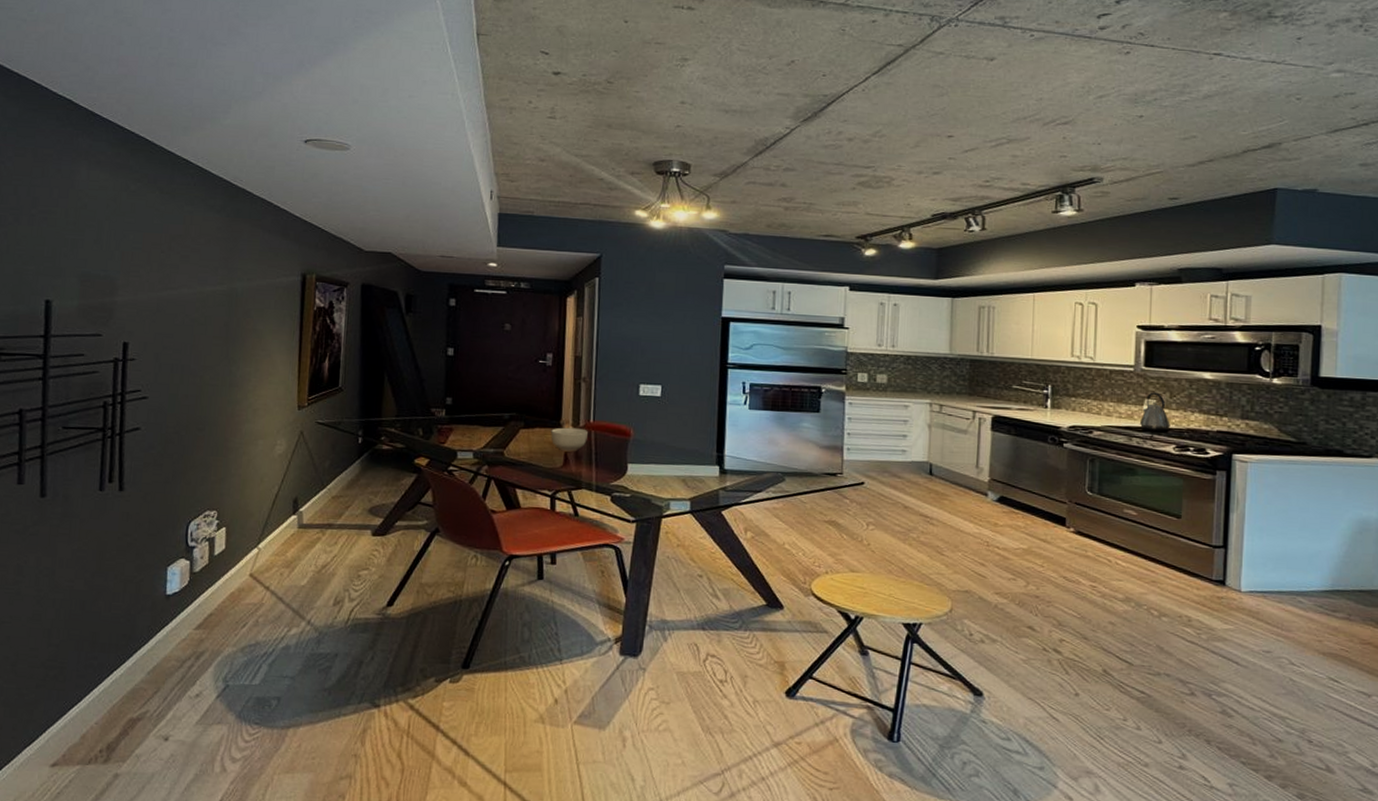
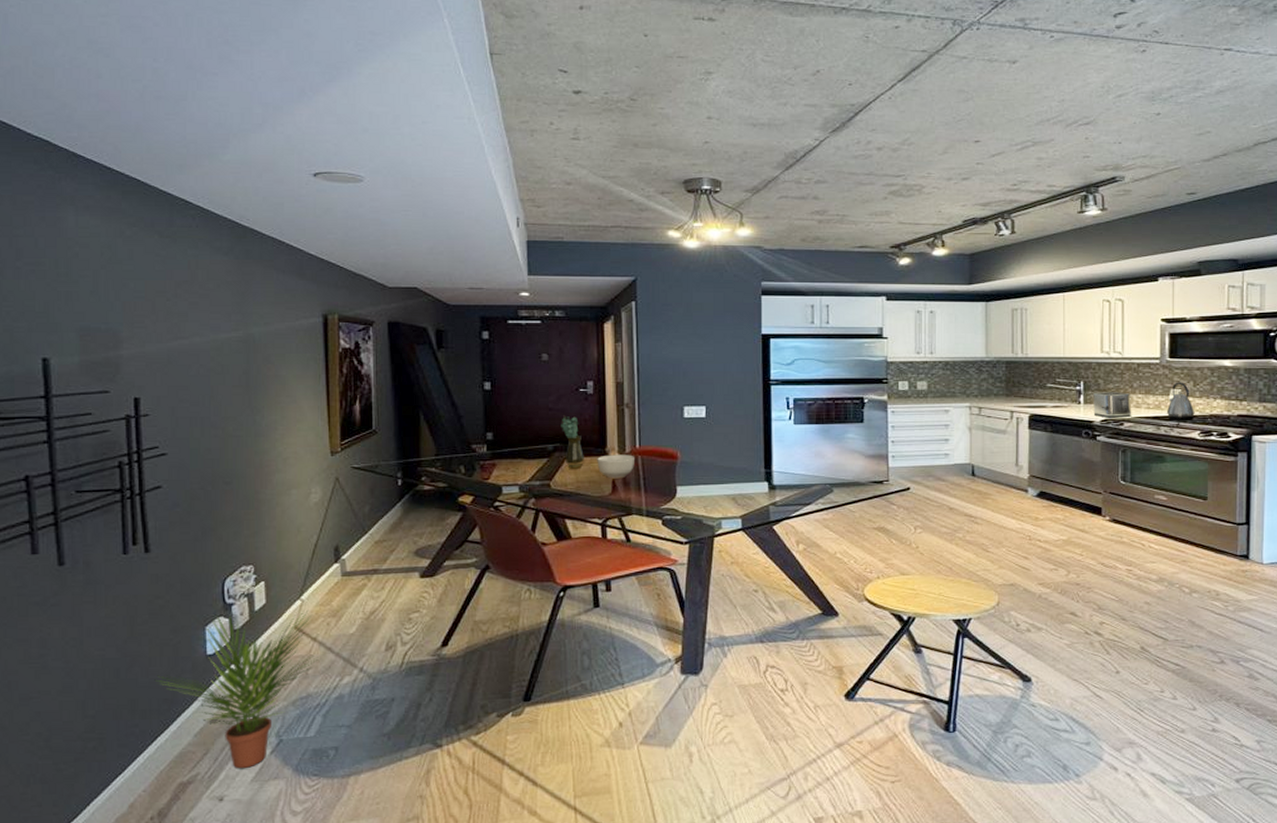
potted plant: none [117,558,270,711] -> present [156,609,319,769]
vase: none [518,385,539,441] -> present [561,415,584,470]
toaster: none [1061,396,1102,426] -> present [1093,391,1131,418]

